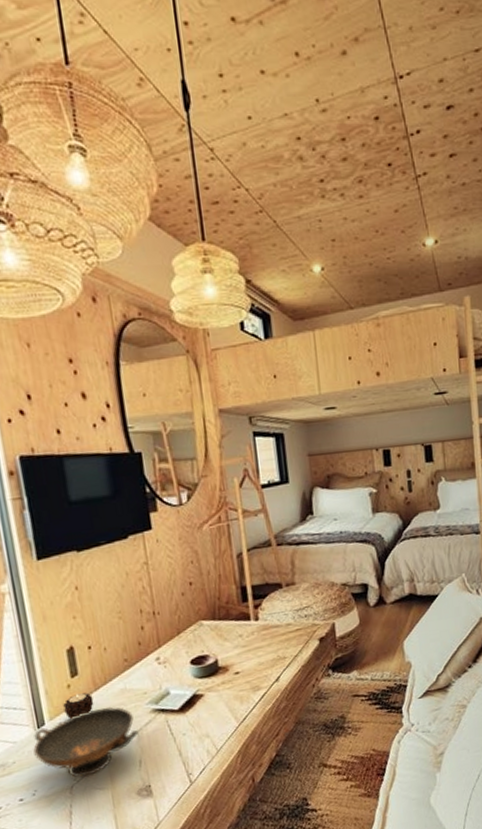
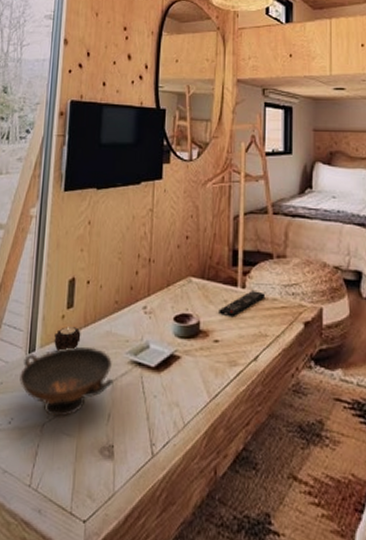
remote control: none [235,620,280,650] -> present [219,291,266,318]

